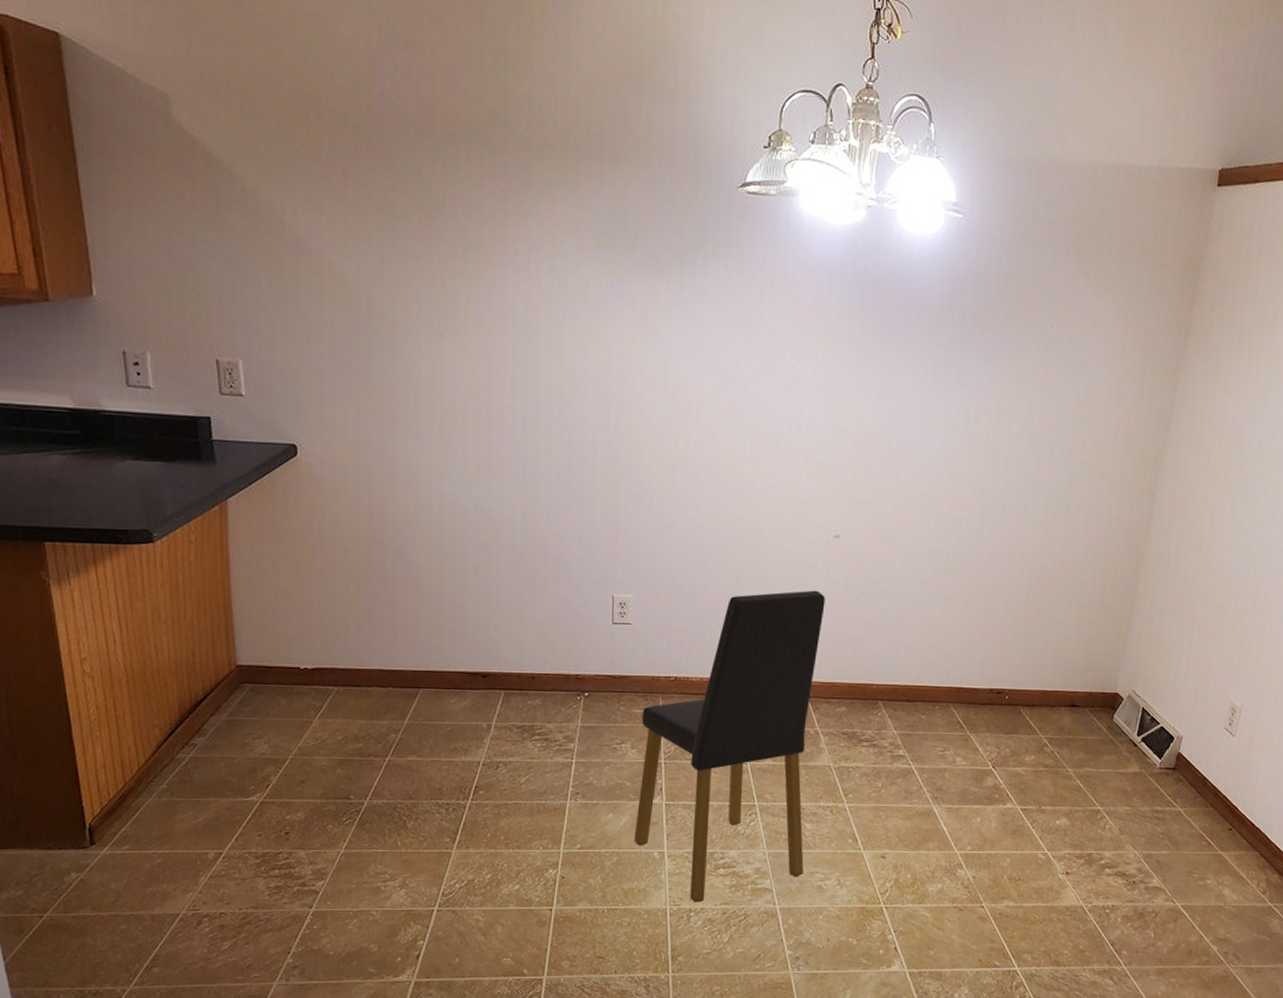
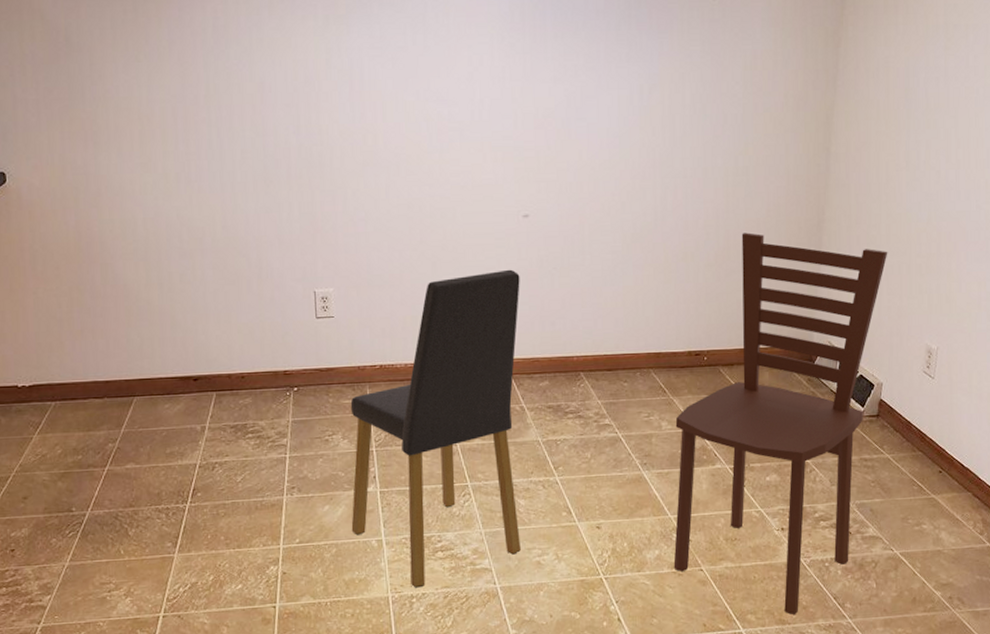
dining chair: none [955,573,1203,957] -> present [673,232,888,614]

